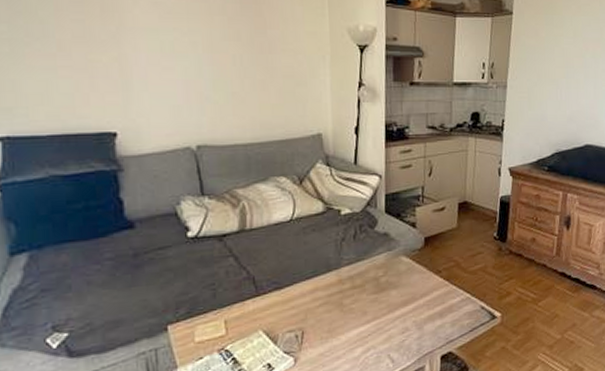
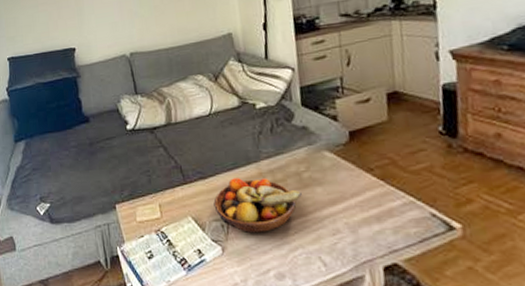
fruit bowl: none [288,285,378,341] -> present [213,178,302,233]

